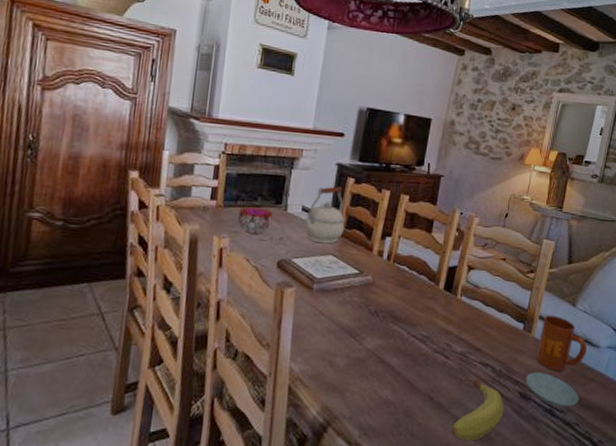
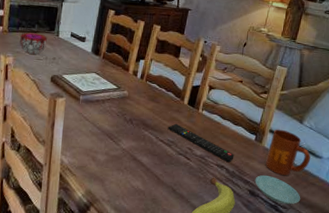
kettle: present [303,186,345,244] -> none [72,17,106,64]
remote control: none [421,313,501,360] -> present [168,123,235,163]

